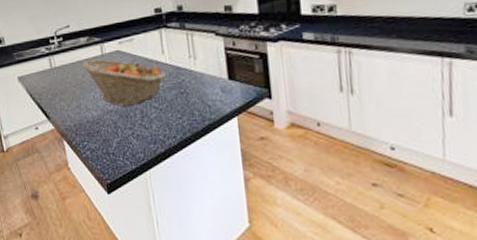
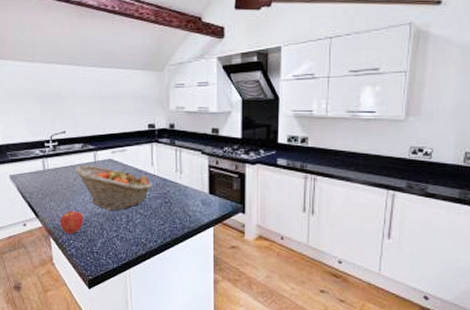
apple: none [71,109,96,136] -> present [60,211,83,235]

